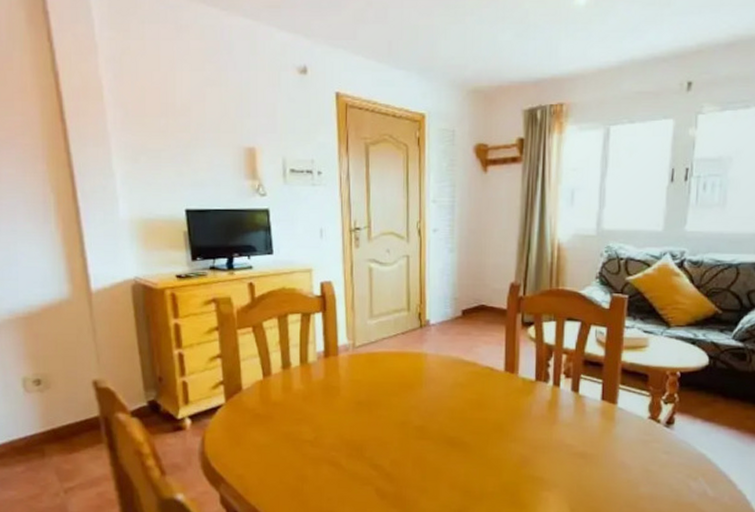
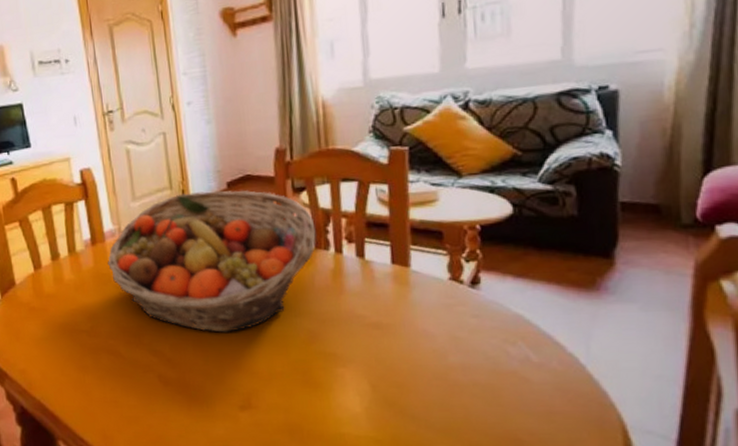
fruit basket: none [339,316,538,452] -> present [108,190,317,333]

